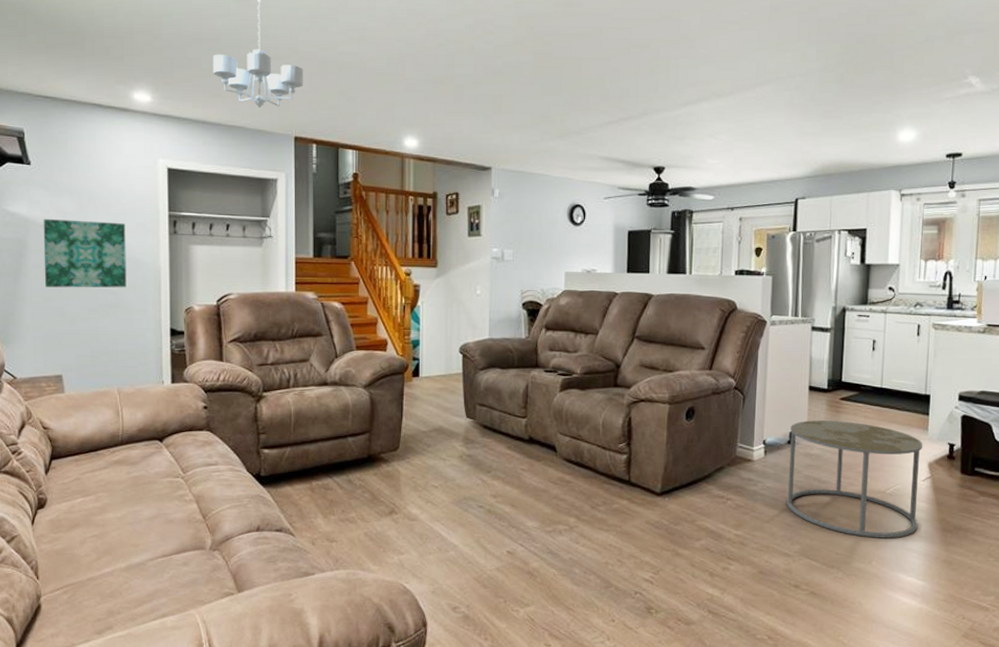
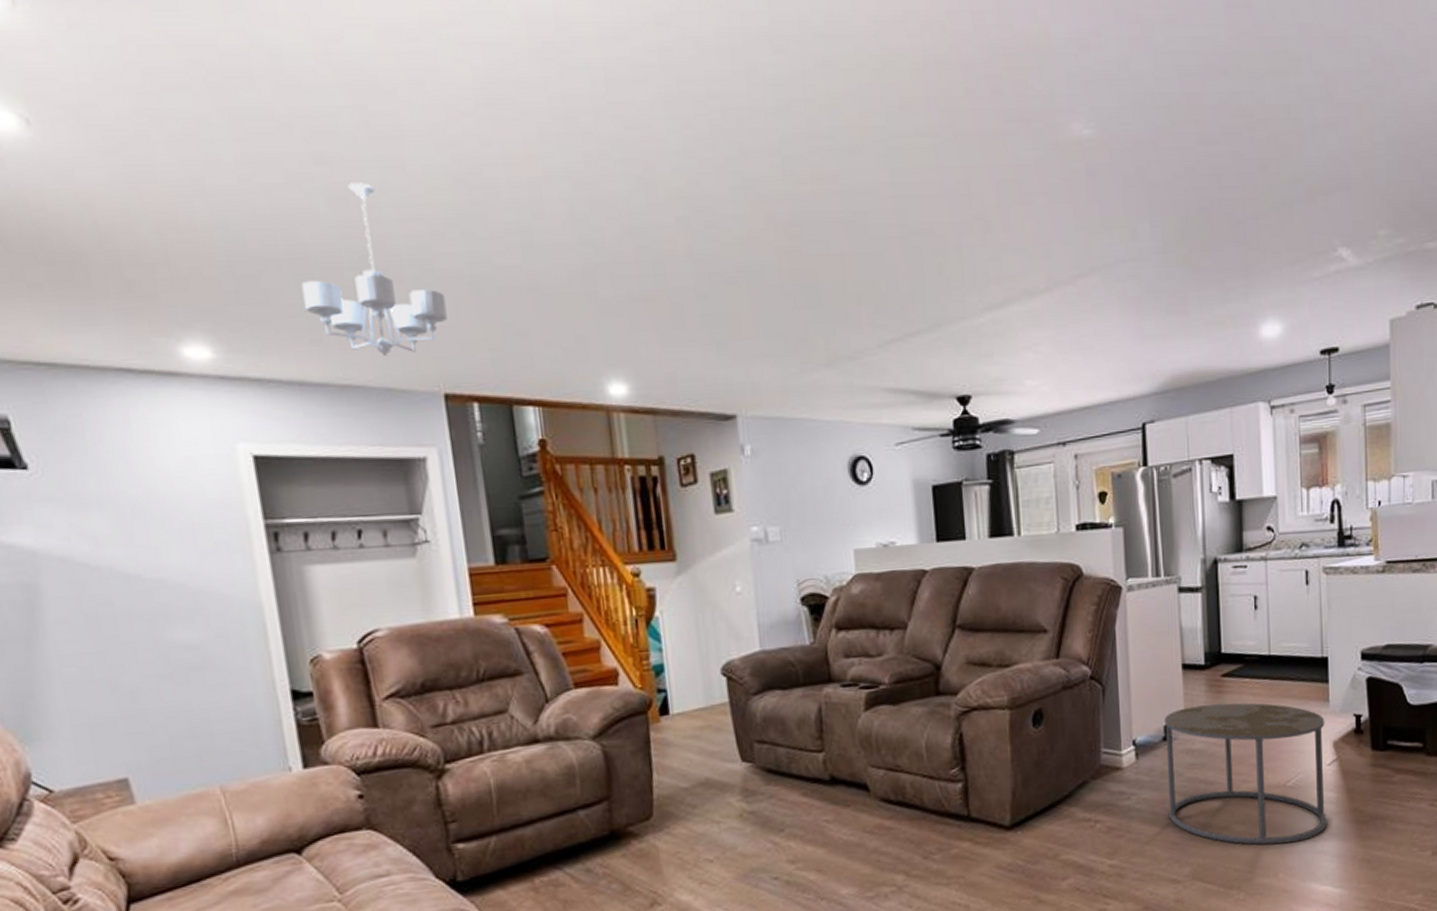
wall art: present [43,219,126,288] -> none [61,544,213,651]

